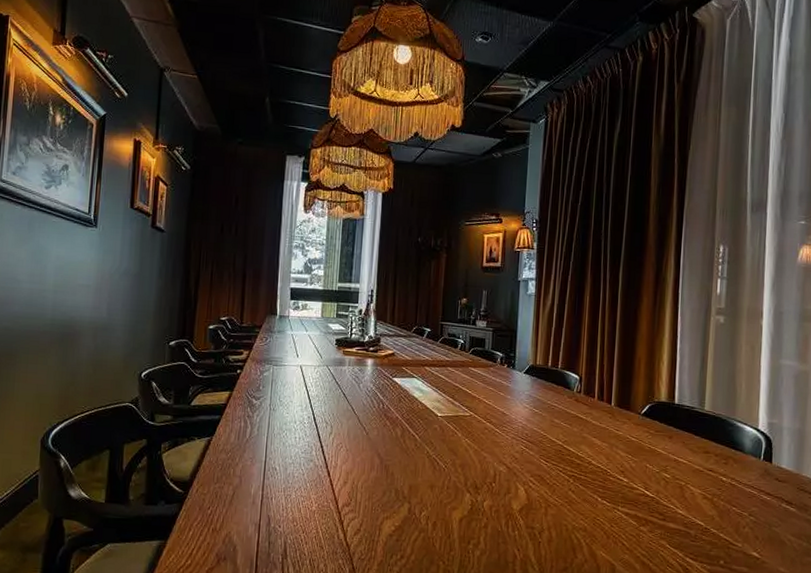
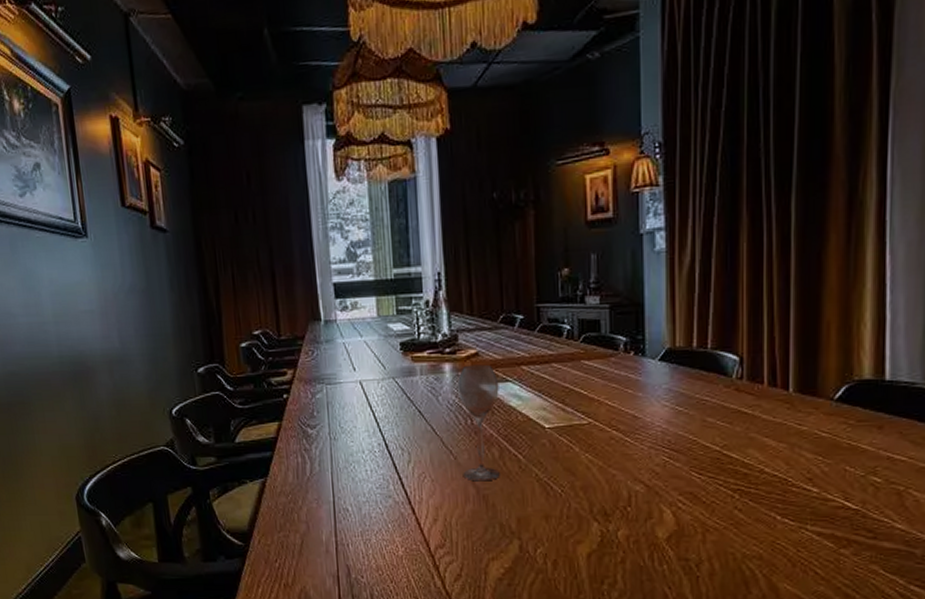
wineglass: none [371,362,407,454] -> present [456,364,500,482]

